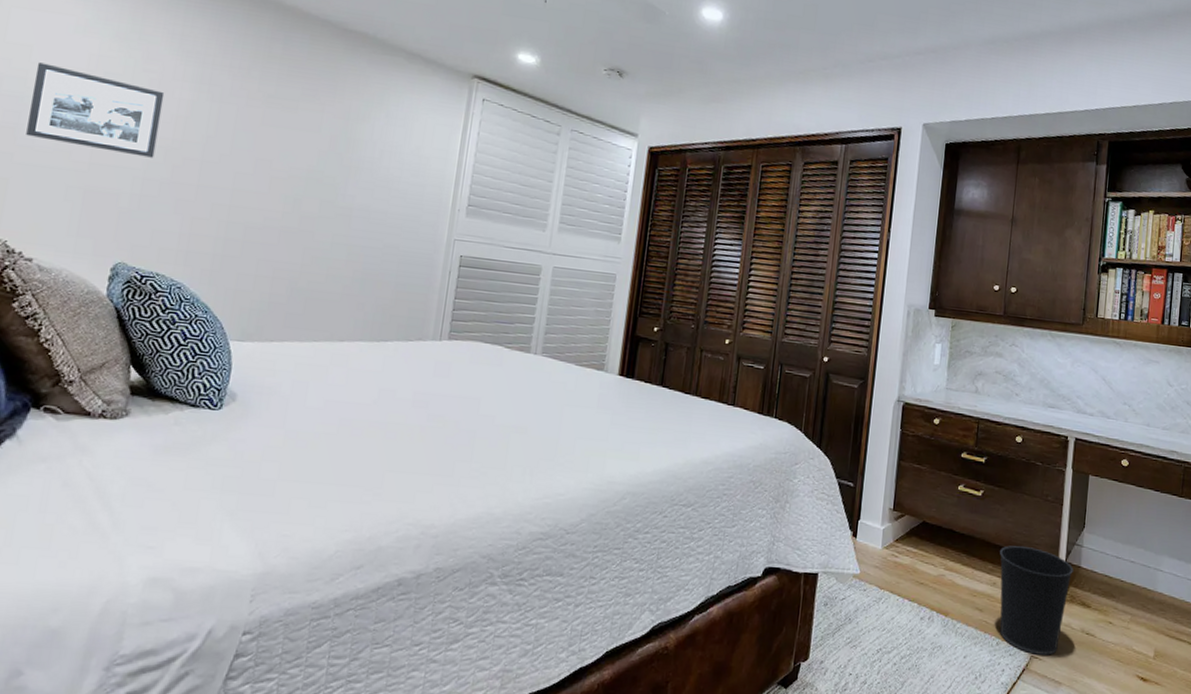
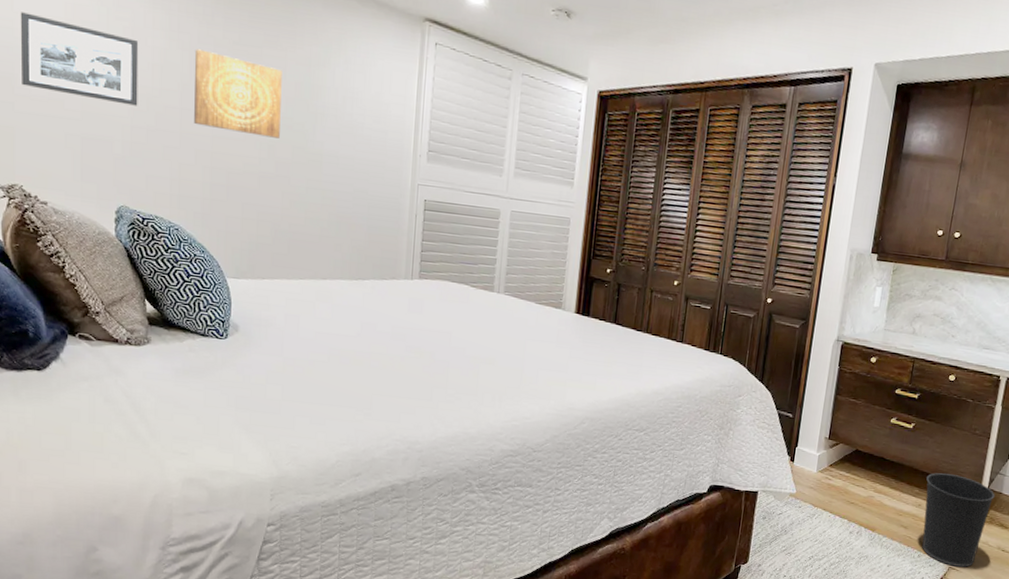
wall art: none [214,101,318,192] -> present [194,49,282,139]

